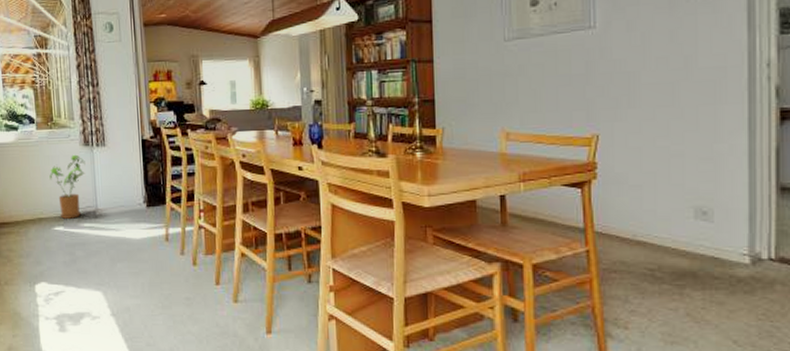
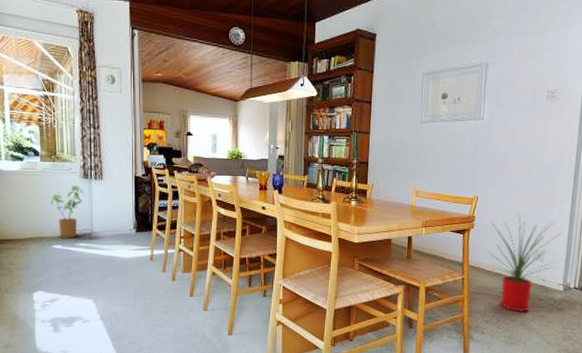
house plant: none [613,157,743,298] -> present [485,215,564,313]

